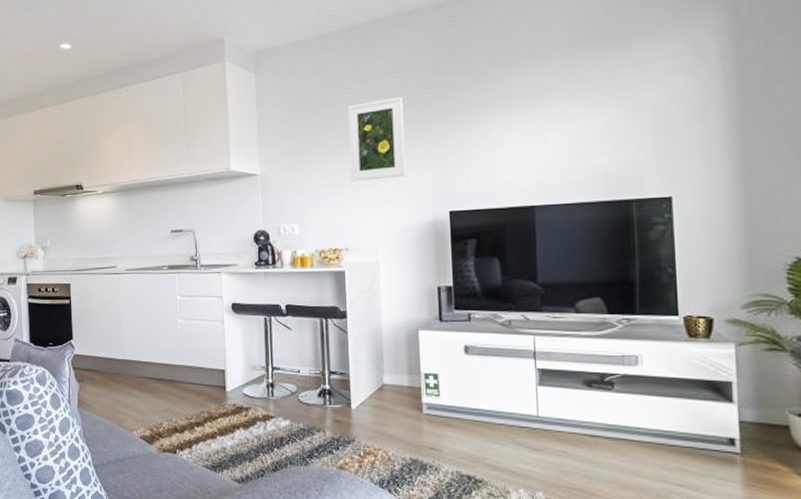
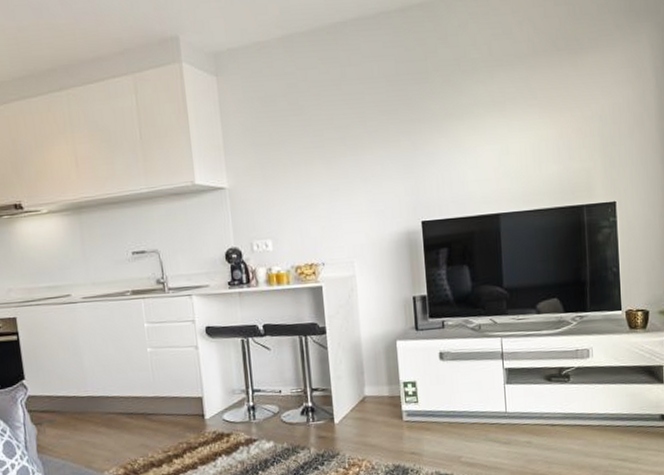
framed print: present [347,96,406,182] -> none [318,104,379,194]

